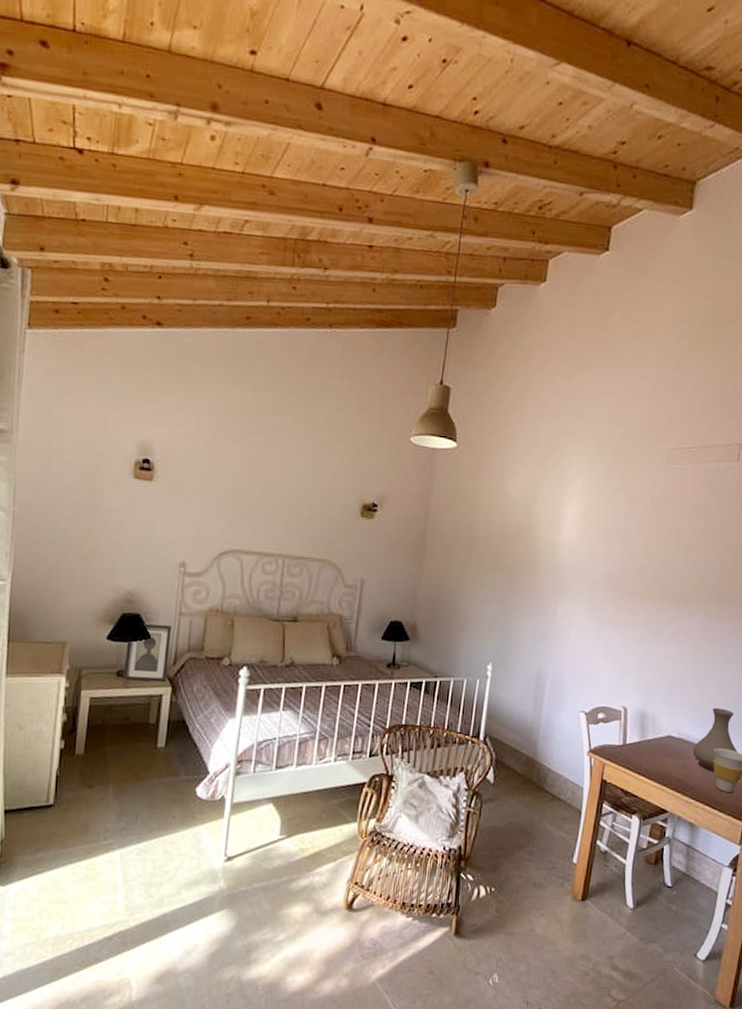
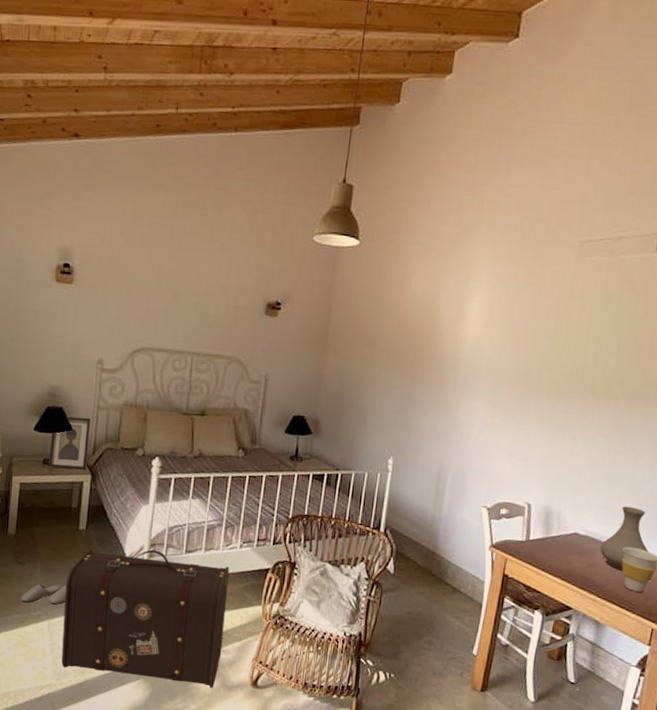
slippers: none [88,809,142,831] -> present [20,584,67,604]
suitcase: none [135,766,323,914] -> present [61,549,230,688]

